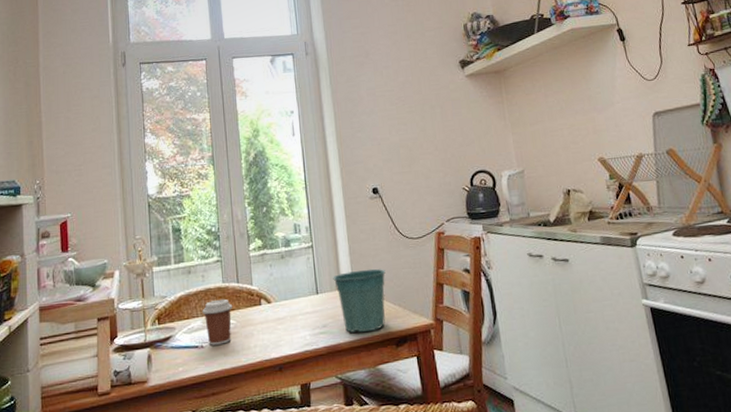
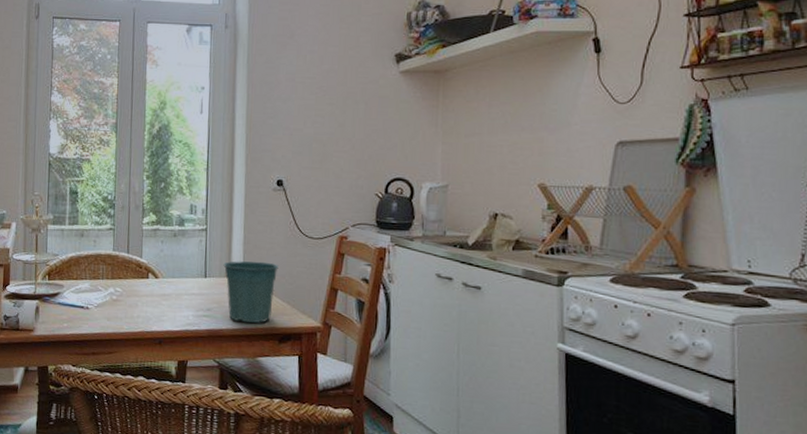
coffee cup: present [202,298,233,346] -> none [91,266,121,309]

